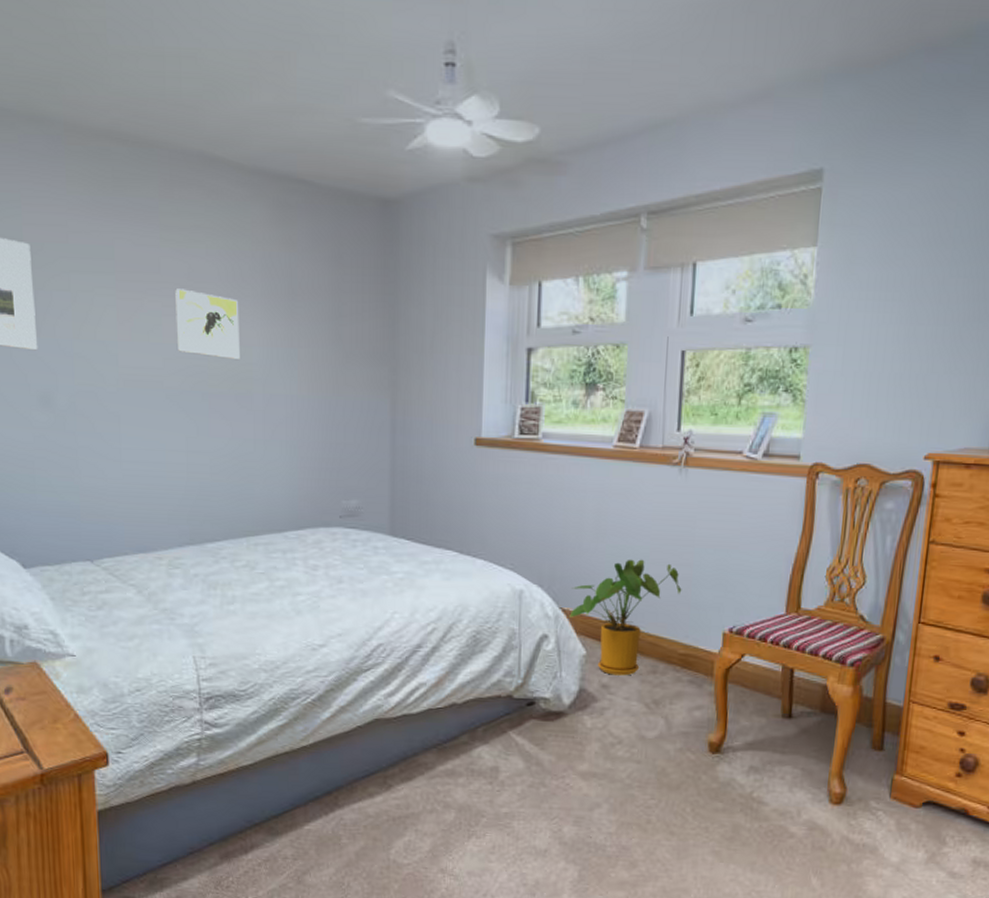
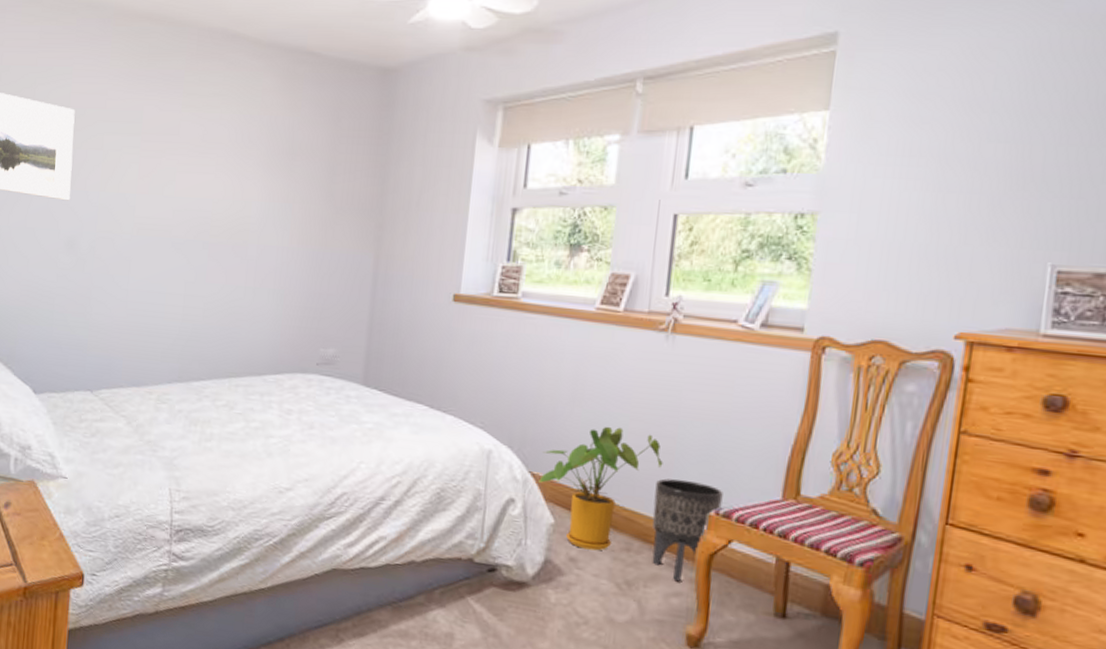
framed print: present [175,288,240,360] -> none [187,148,244,214]
planter: none [674,603,736,695] -> present [652,478,723,581]

